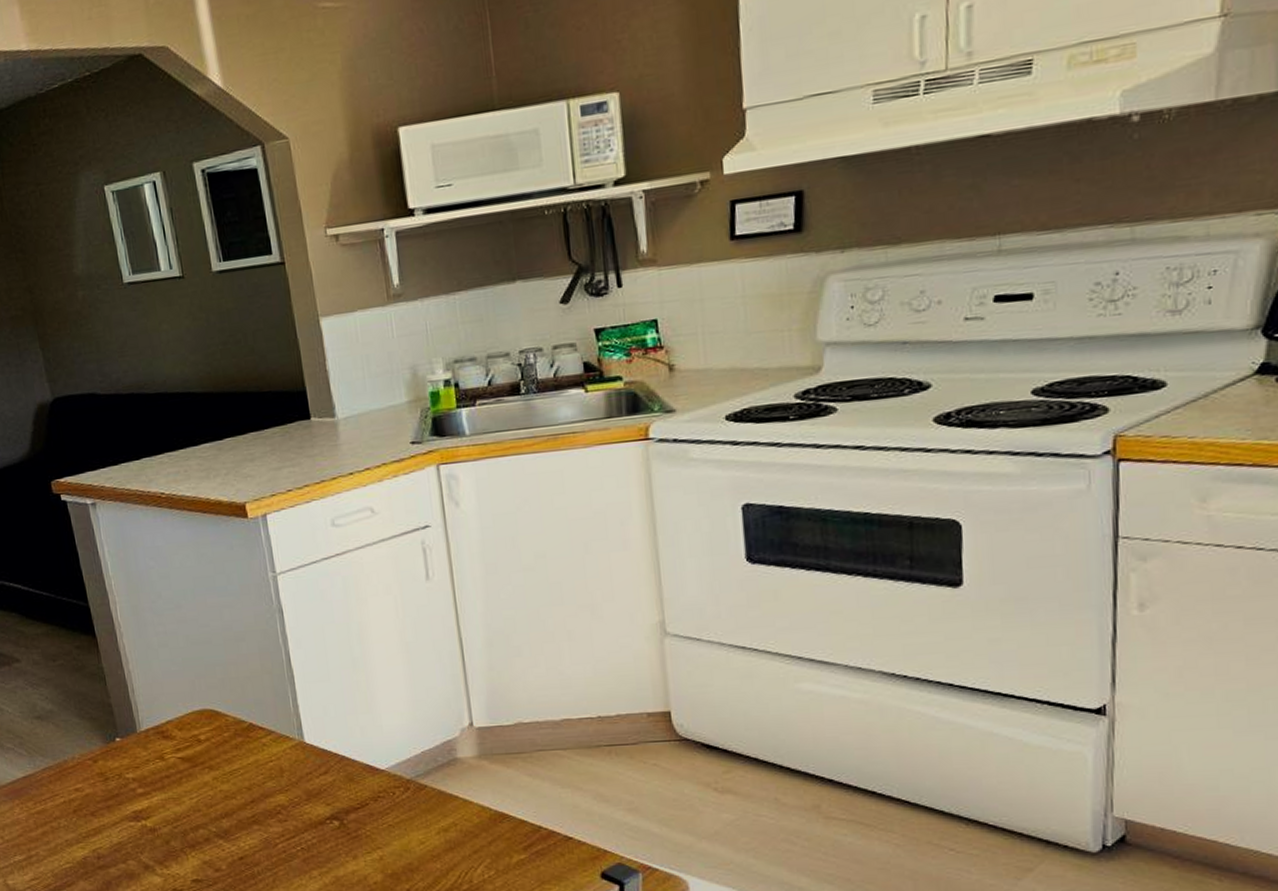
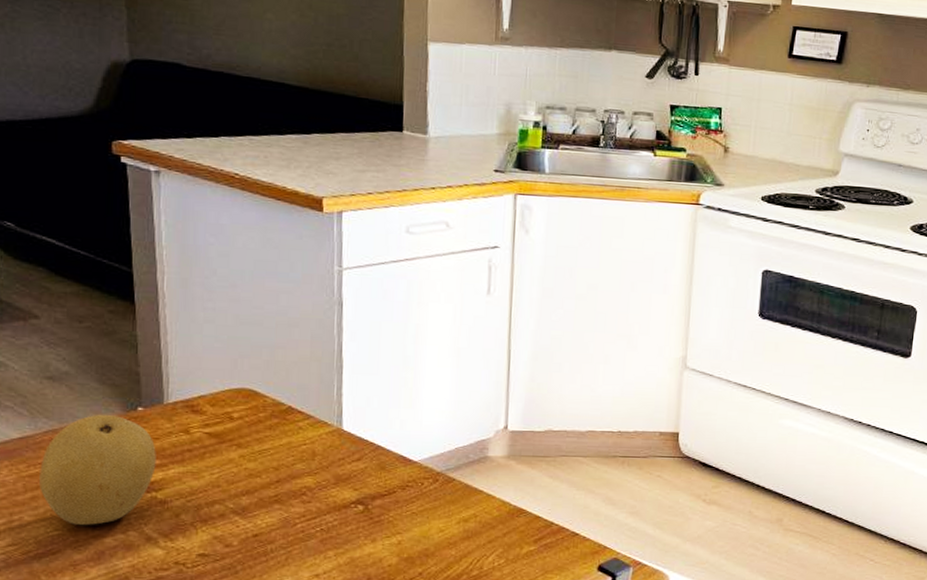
fruit: none [44,747,141,858] -> present [39,414,156,526]

